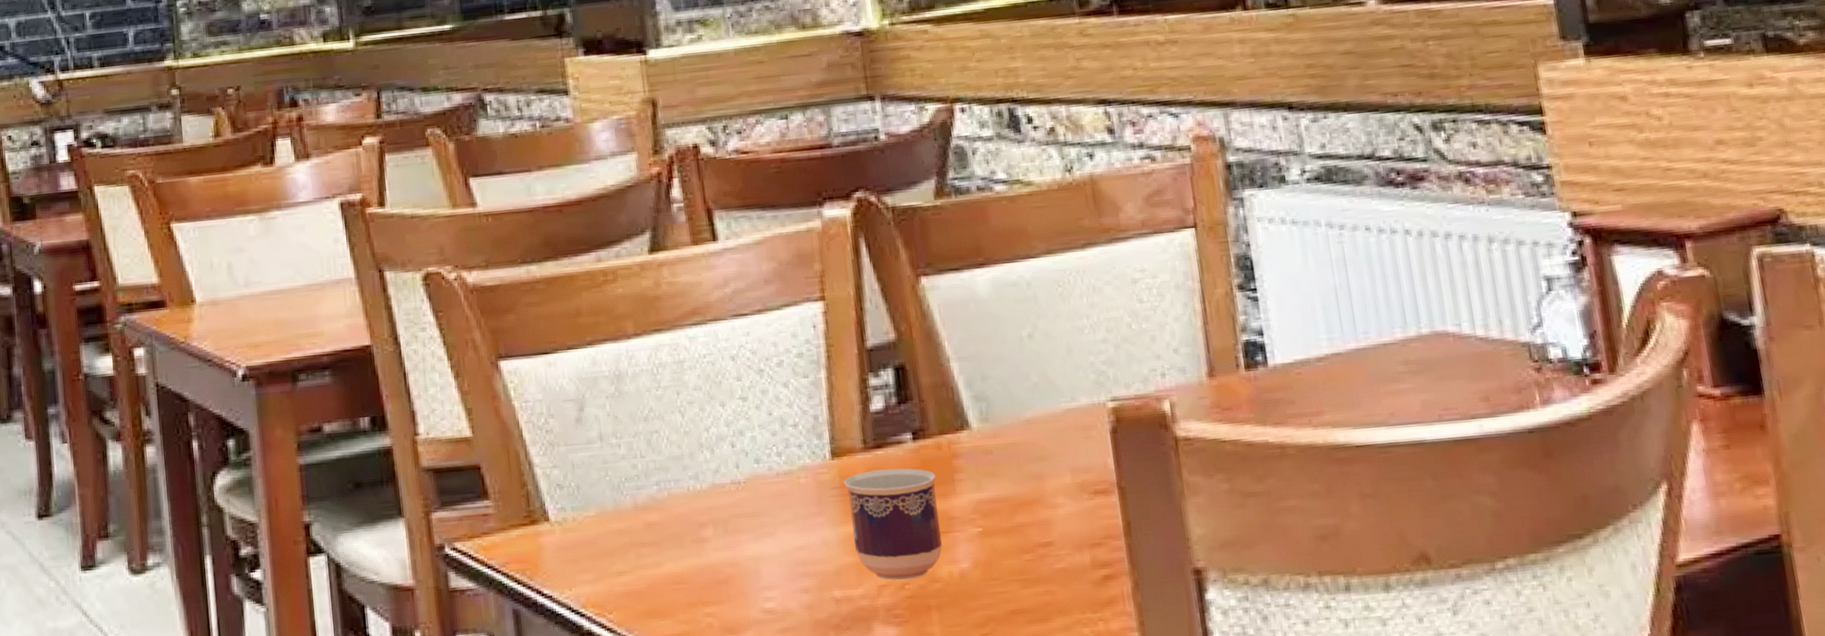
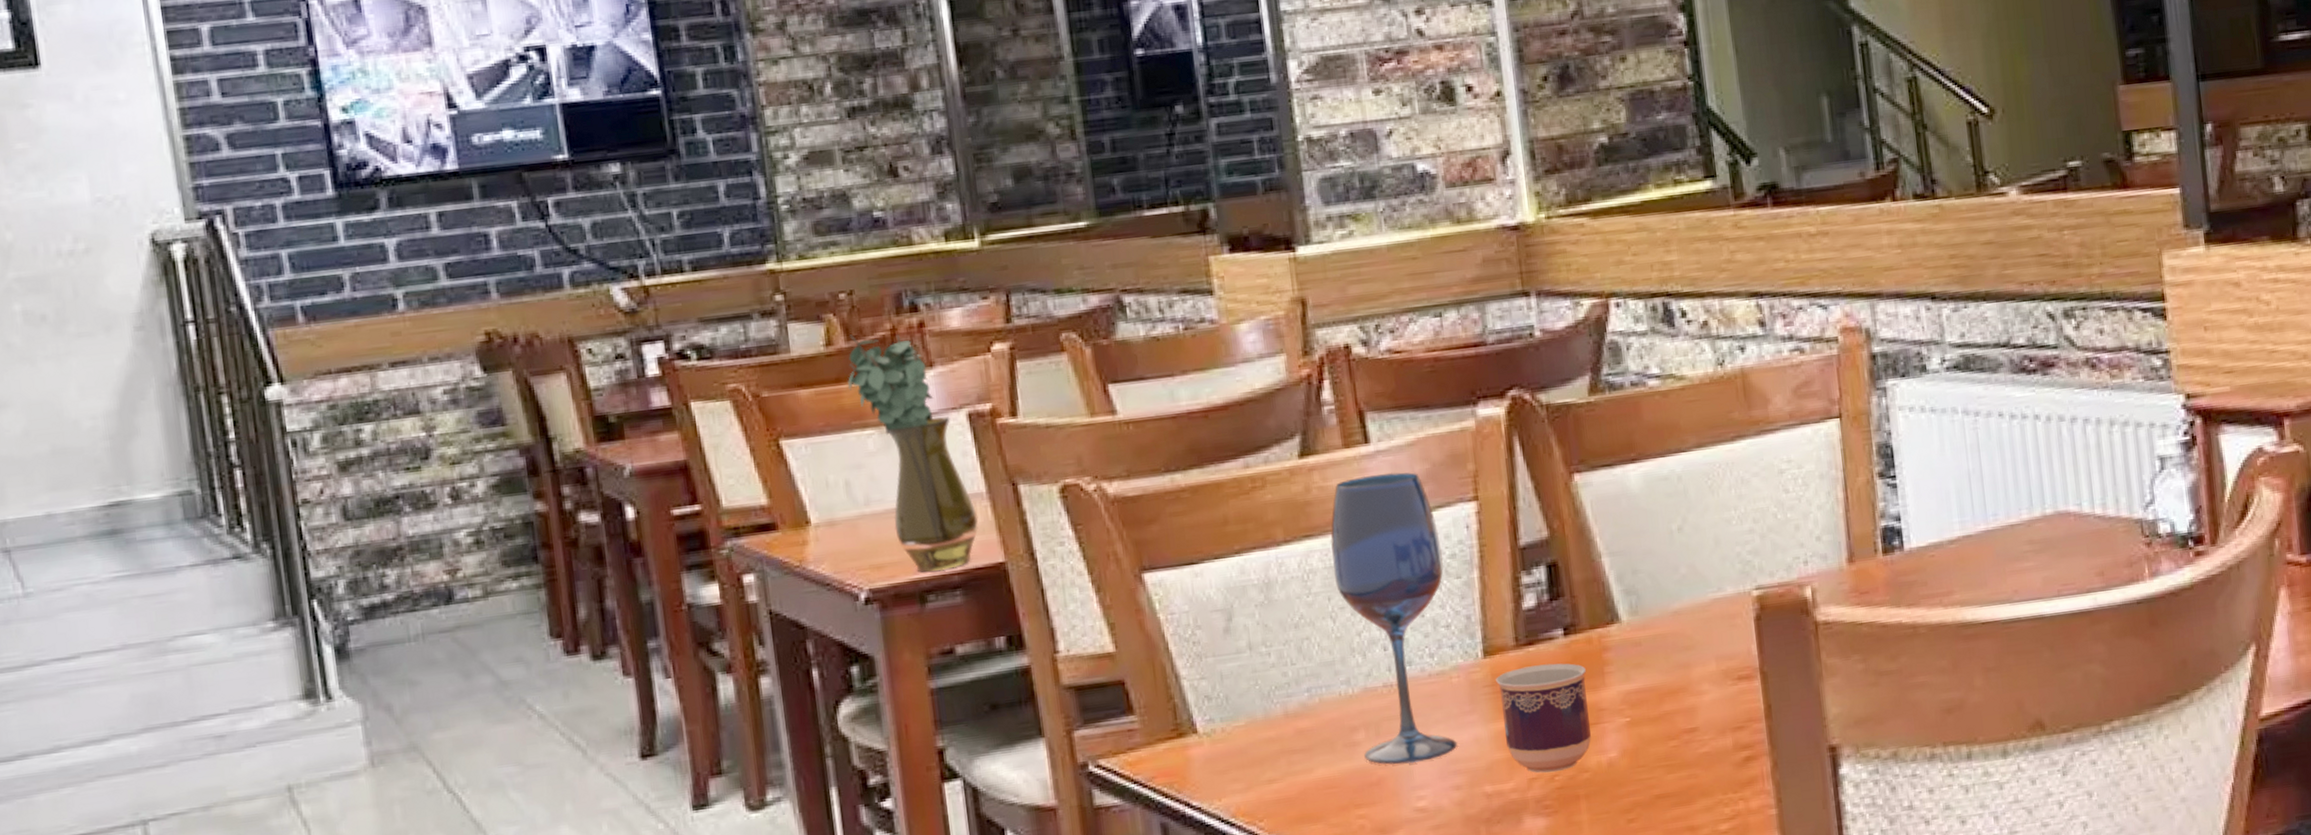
vase: none [232,127,347,352] -> present [847,334,978,572]
wineglass: none [679,270,806,564] -> present [1330,472,1458,765]

